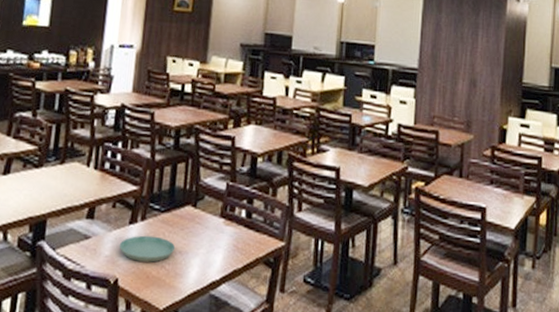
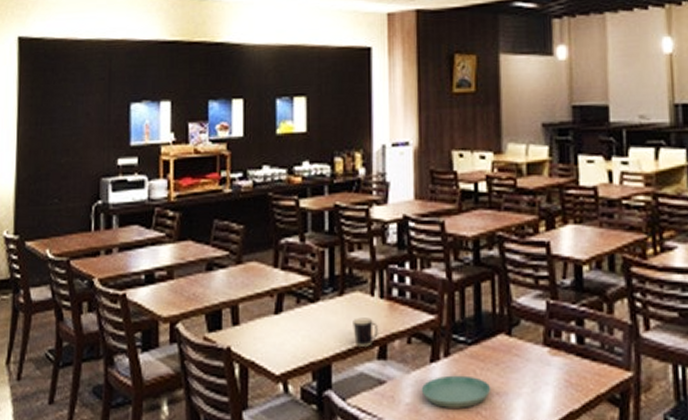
mug: none [68,183,90,208] -> present [353,318,378,347]

